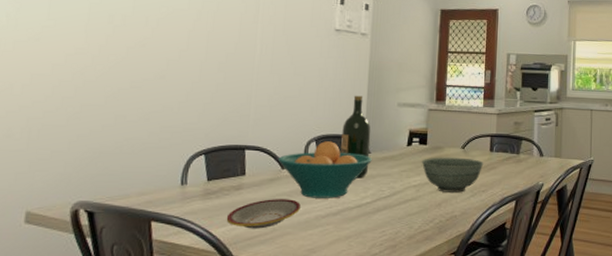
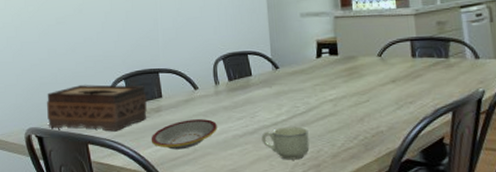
tissue box: none [103,157,228,209] -> present [47,84,147,132]
fruit bowl: present [277,141,372,198] -> none [189,59,282,117]
wine bottle: present [341,95,371,179] -> none [247,9,280,95]
cup: none [343,209,390,241] -> present [261,126,310,160]
bowl: present [421,157,484,193] -> none [334,66,407,106]

